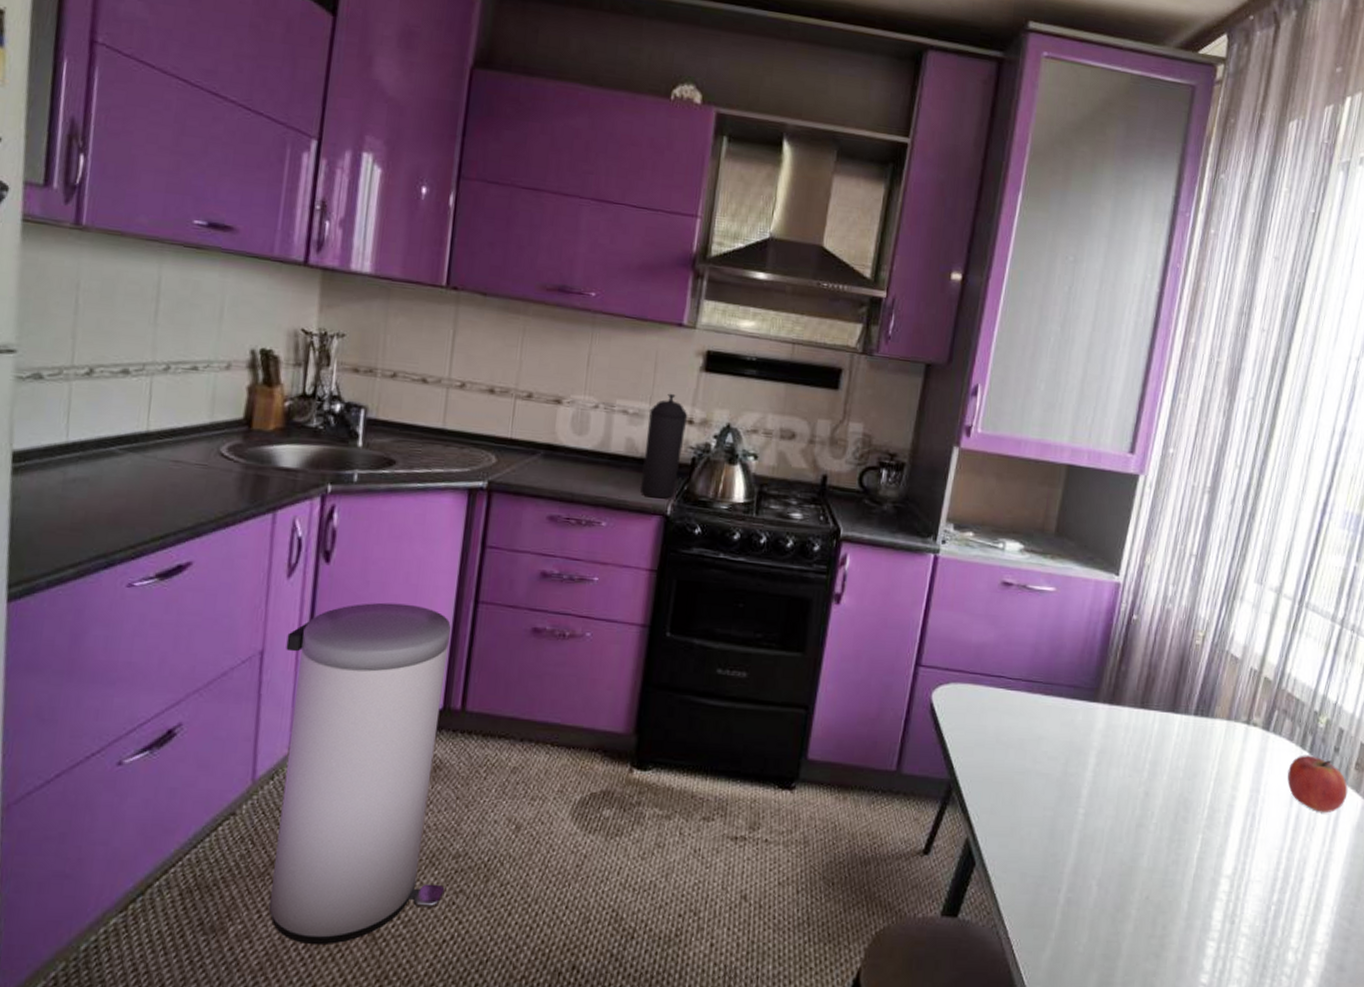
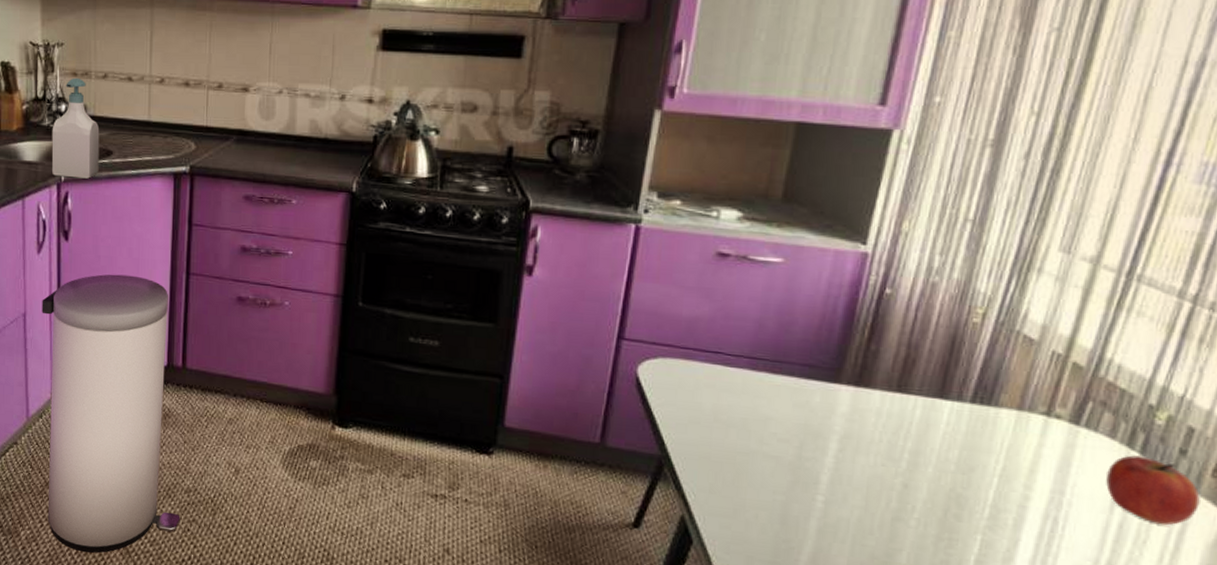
soap bottle: none [316,374,382,491] -> present [51,77,100,179]
canister: present [639,393,688,499] -> none [325,74,368,177]

